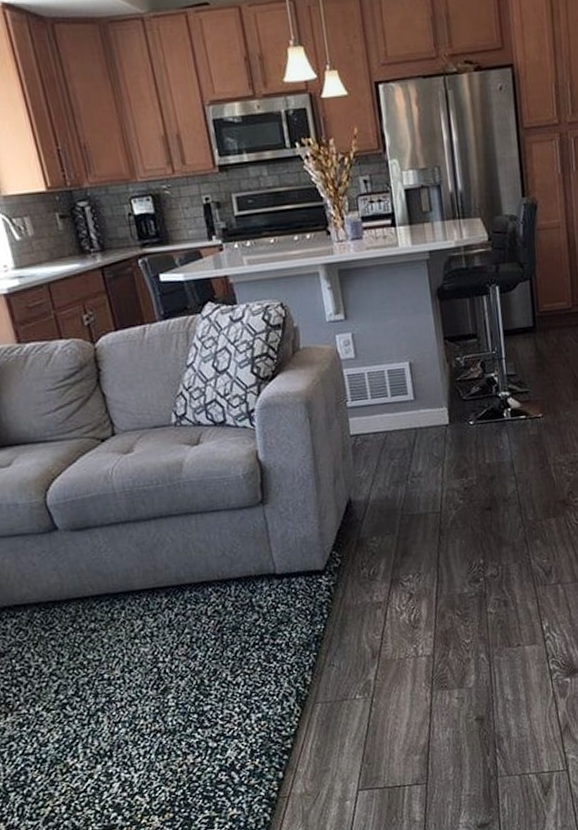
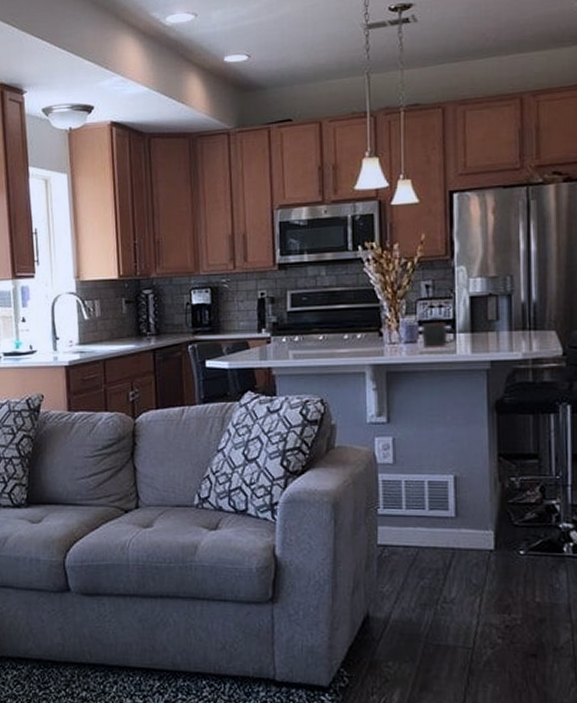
mug: none [364,216,398,244] -> present [421,322,457,349]

